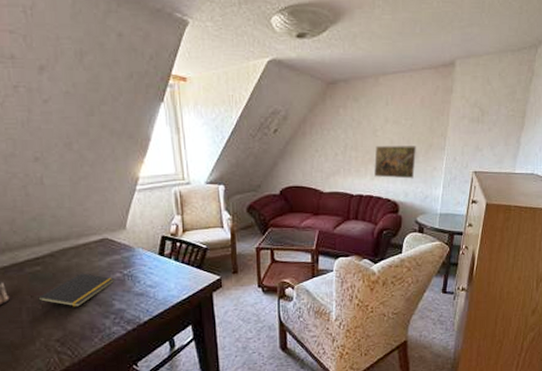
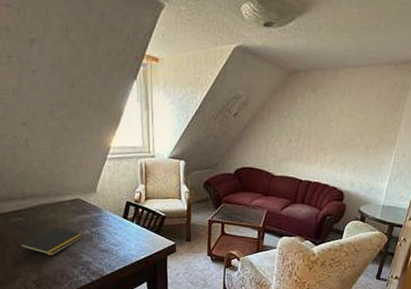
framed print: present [374,146,416,179] -> none [324,136,367,170]

